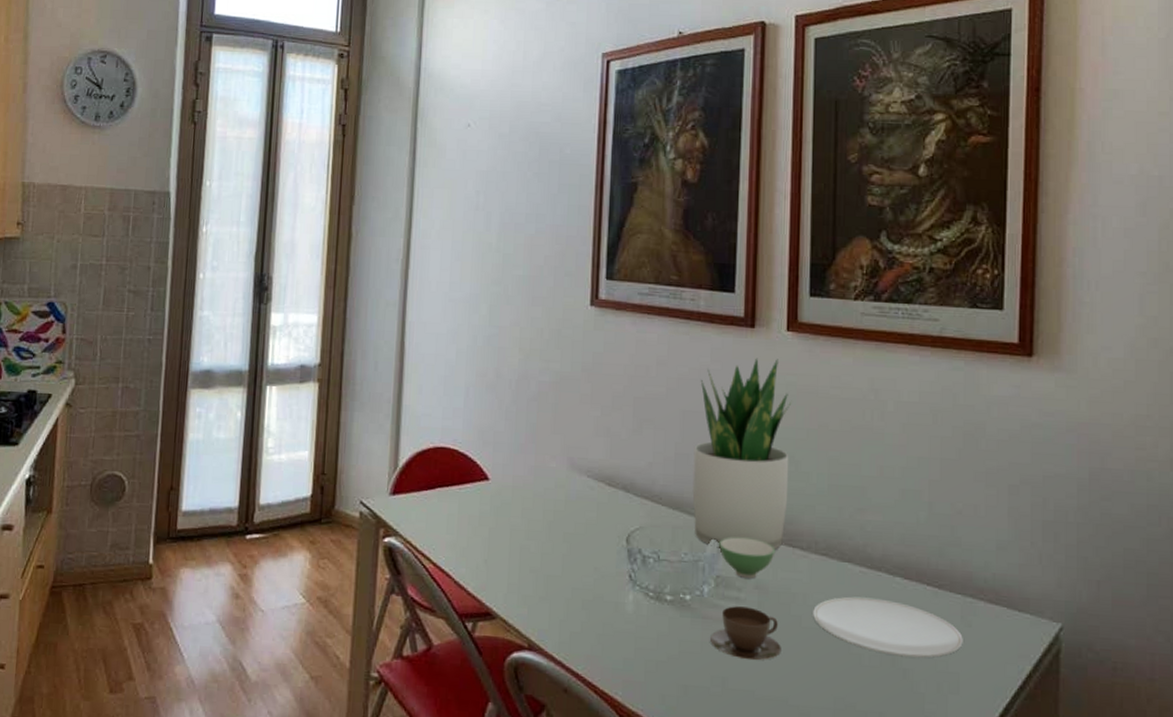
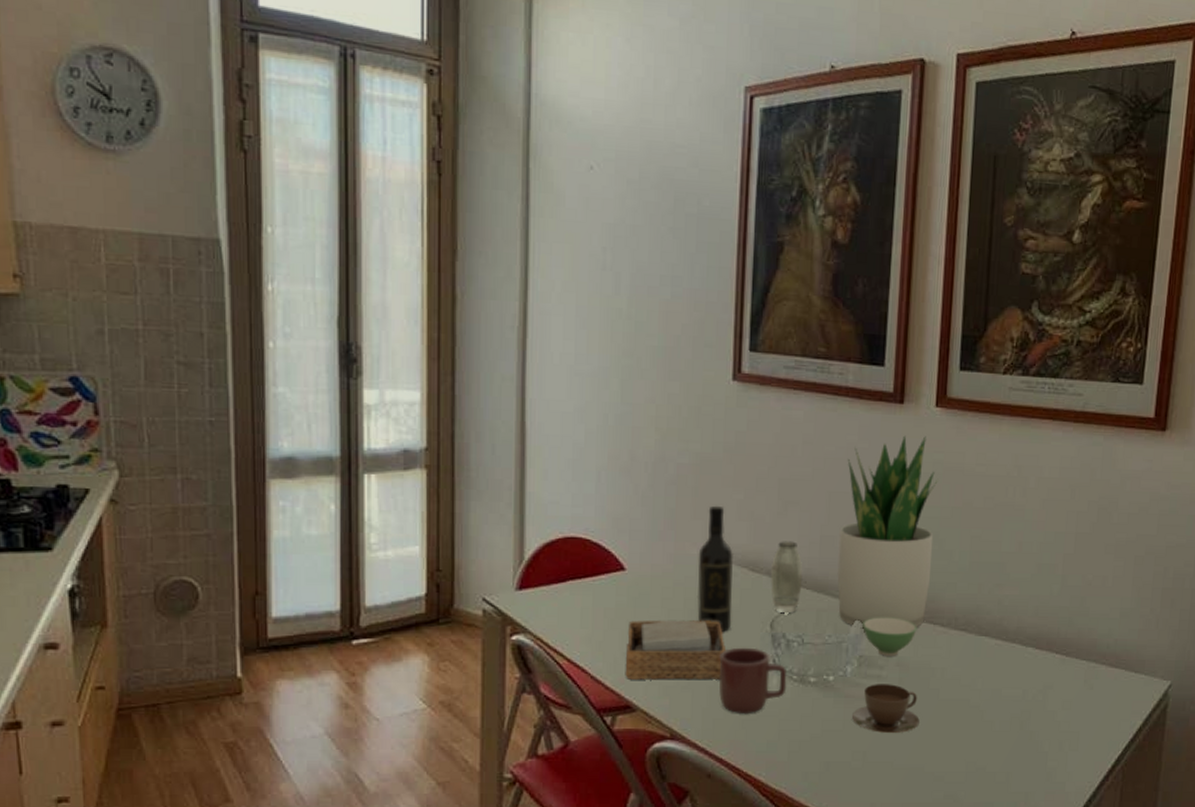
napkin holder: none [486,529,584,592] -> present [625,620,727,680]
wine bottle: none [555,421,592,544] -> present [696,505,735,632]
mug: none [575,560,643,630] -> present [718,647,787,715]
vase: none [627,457,658,528] -> present [771,541,803,613]
plate: present [813,596,963,658] -> none [950,668,1085,720]

